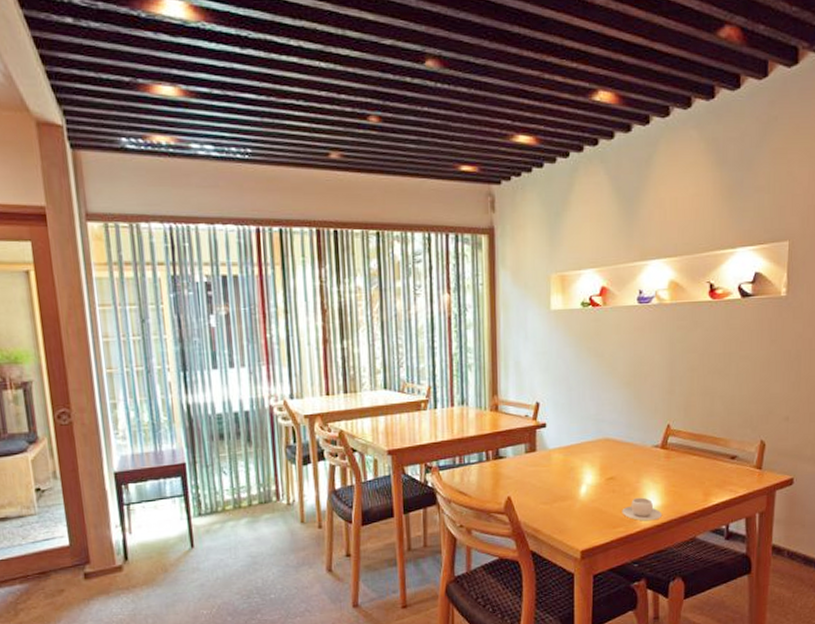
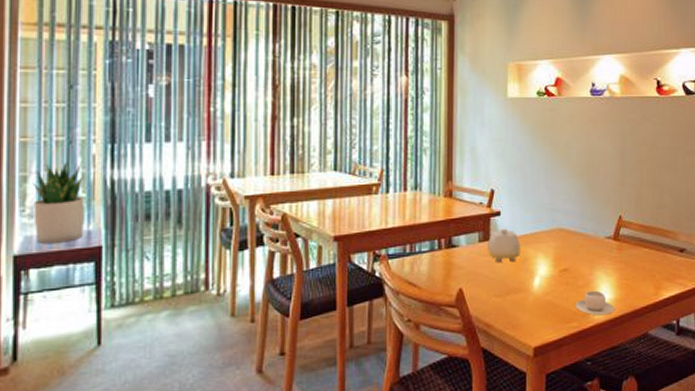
planter: none [121,387,169,462] -> present [32,160,84,245]
sugar bowl: none [533,439,566,471] -> present [487,228,520,262]

